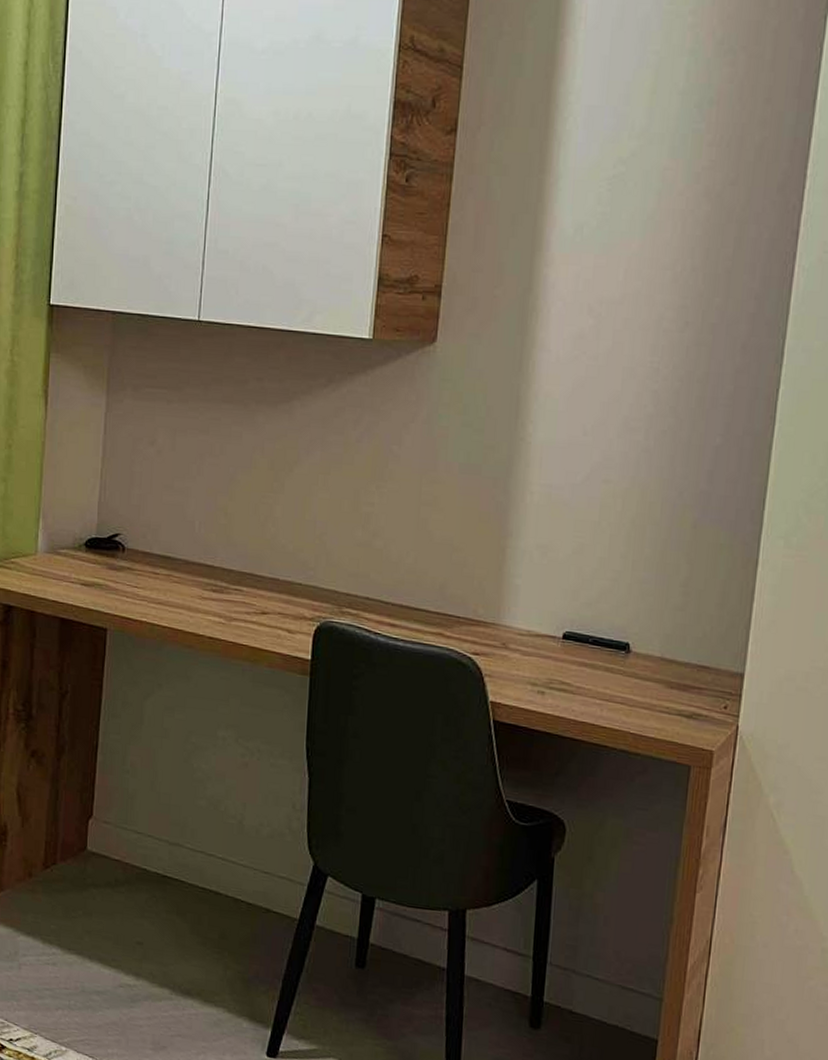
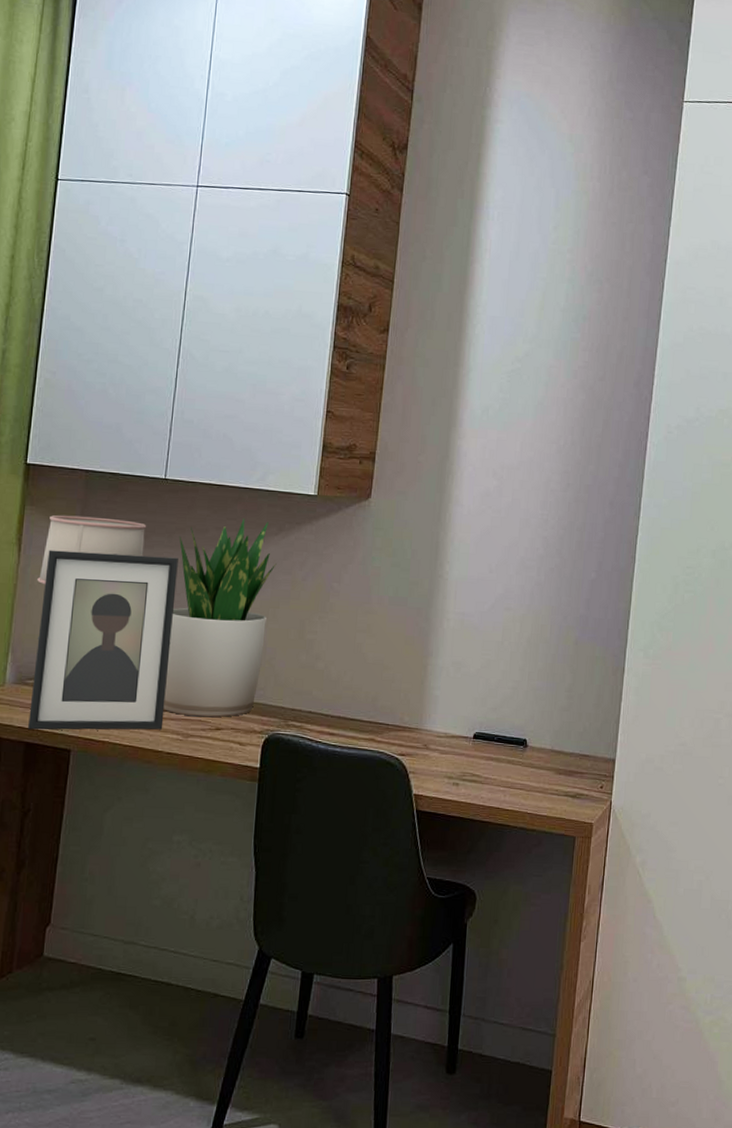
picture frame: none [62,403,217,611] -> present [28,550,179,730]
table lamp: none [66,363,180,442] -> present [37,514,147,584]
planter: none [203,366,326,600] -> present [163,518,277,718]

